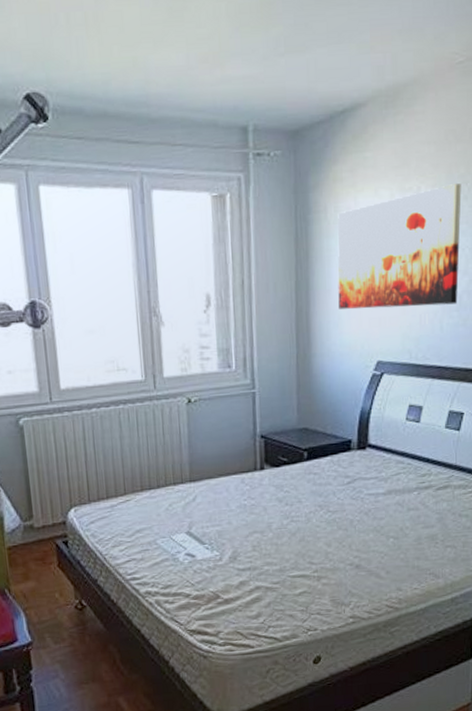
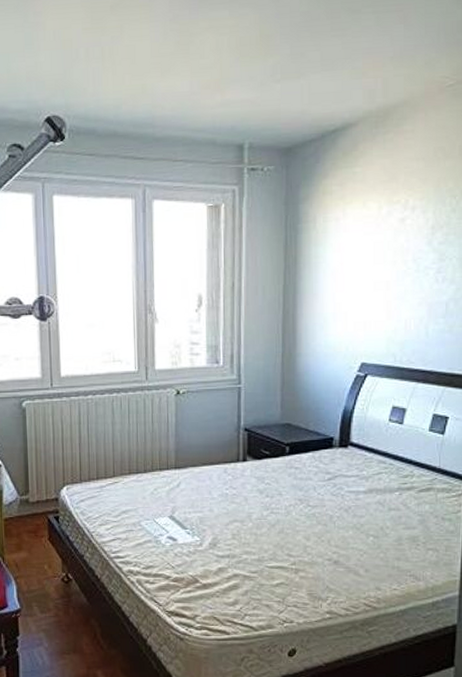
wall art: present [337,182,461,309] -> none [324,196,450,313]

